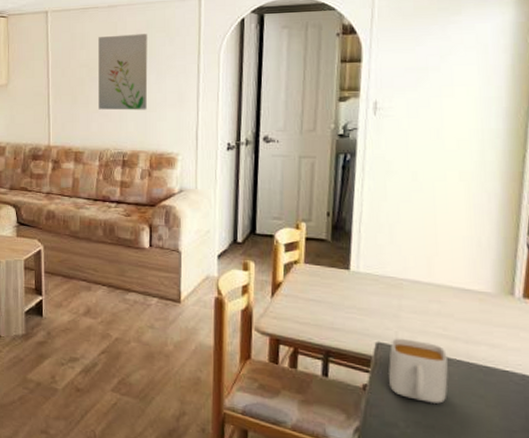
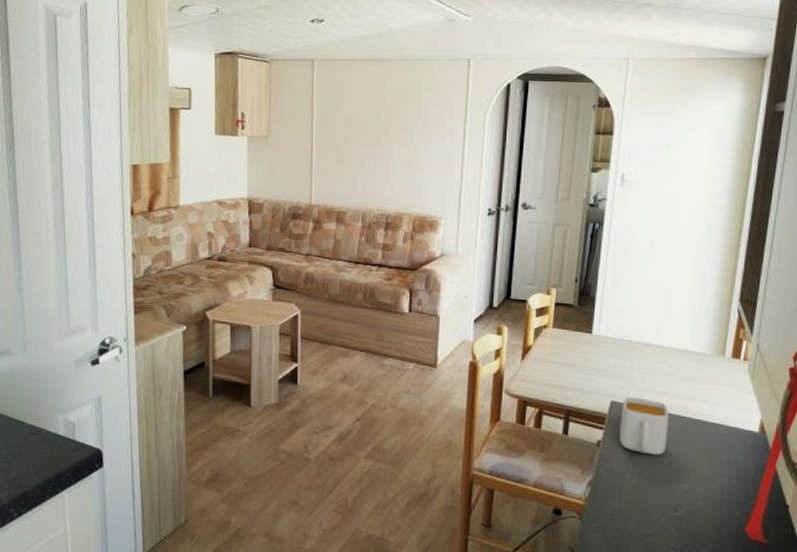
wall art: present [98,34,148,111] -> none [363,91,416,171]

